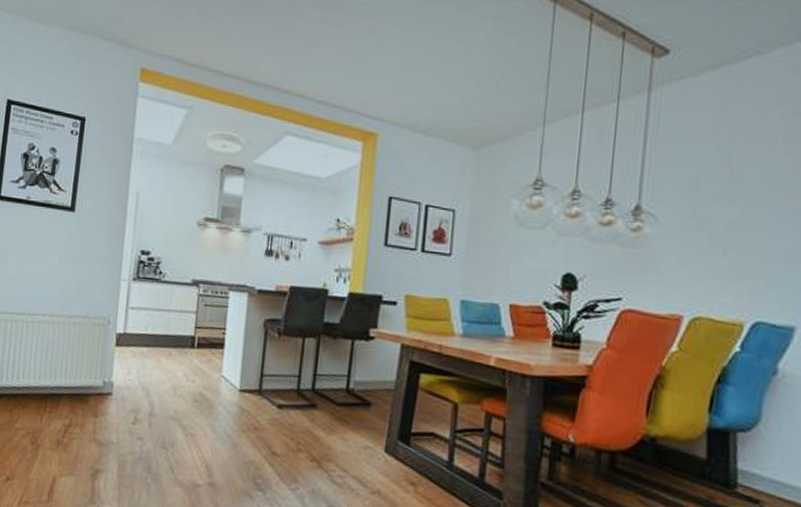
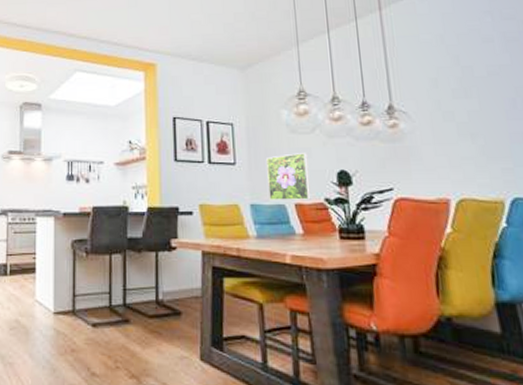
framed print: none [482,249,533,302] -> present [265,153,311,201]

